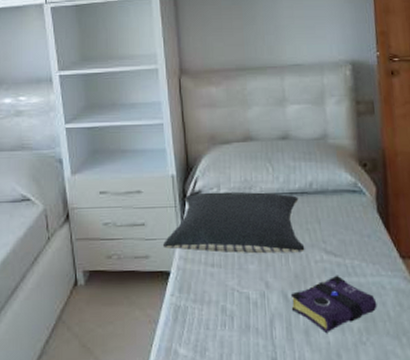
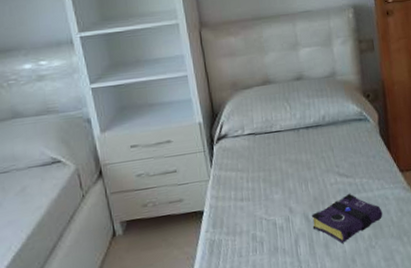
pillow: present [162,192,305,254] -> none [194,128,322,191]

